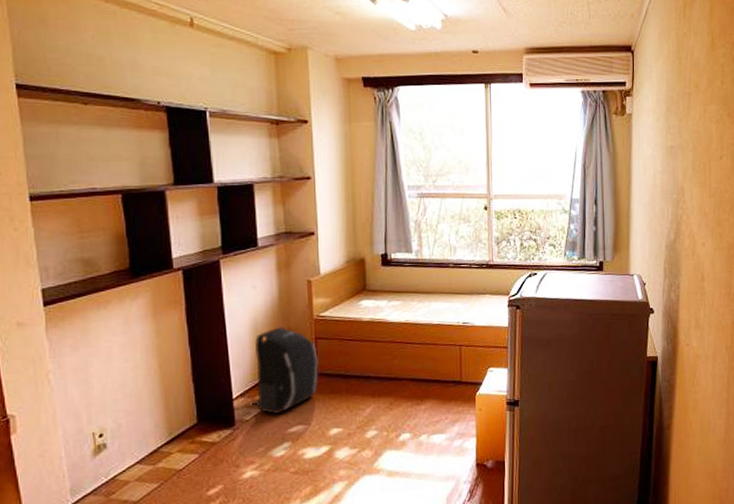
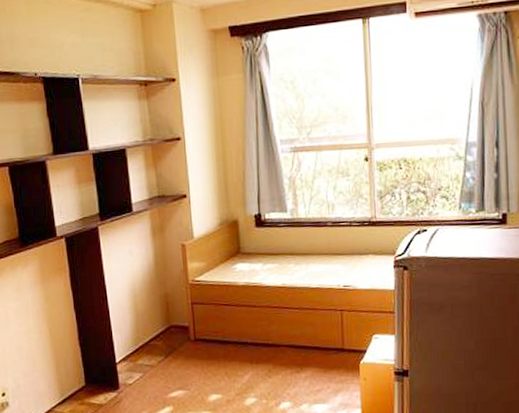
backpack: present [252,326,319,415] -> none [133,291,196,380]

